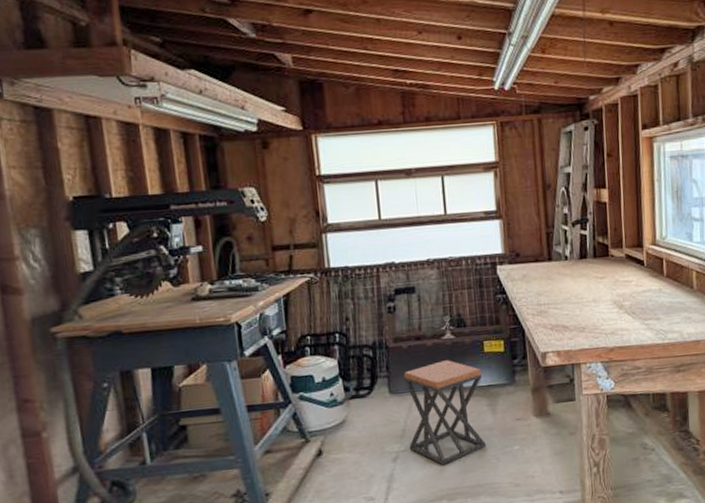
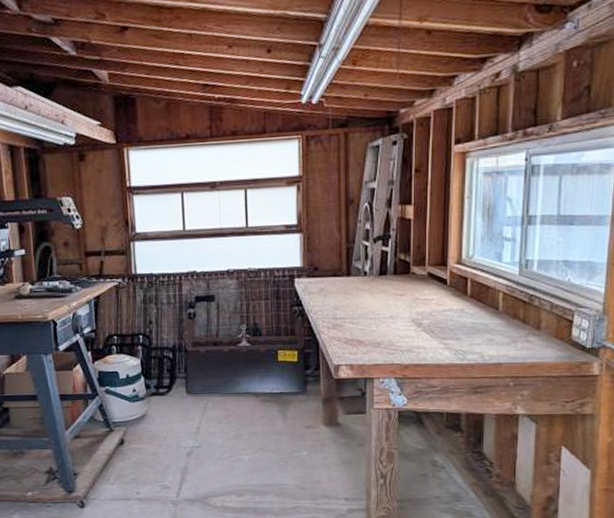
stool: present [403,360,486,466] -> none [200,366,275,464]

